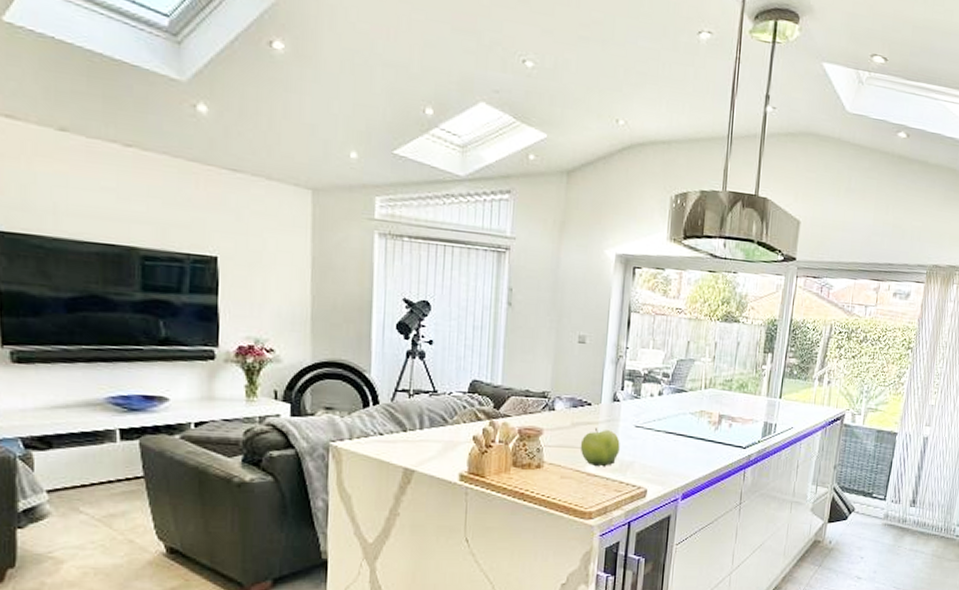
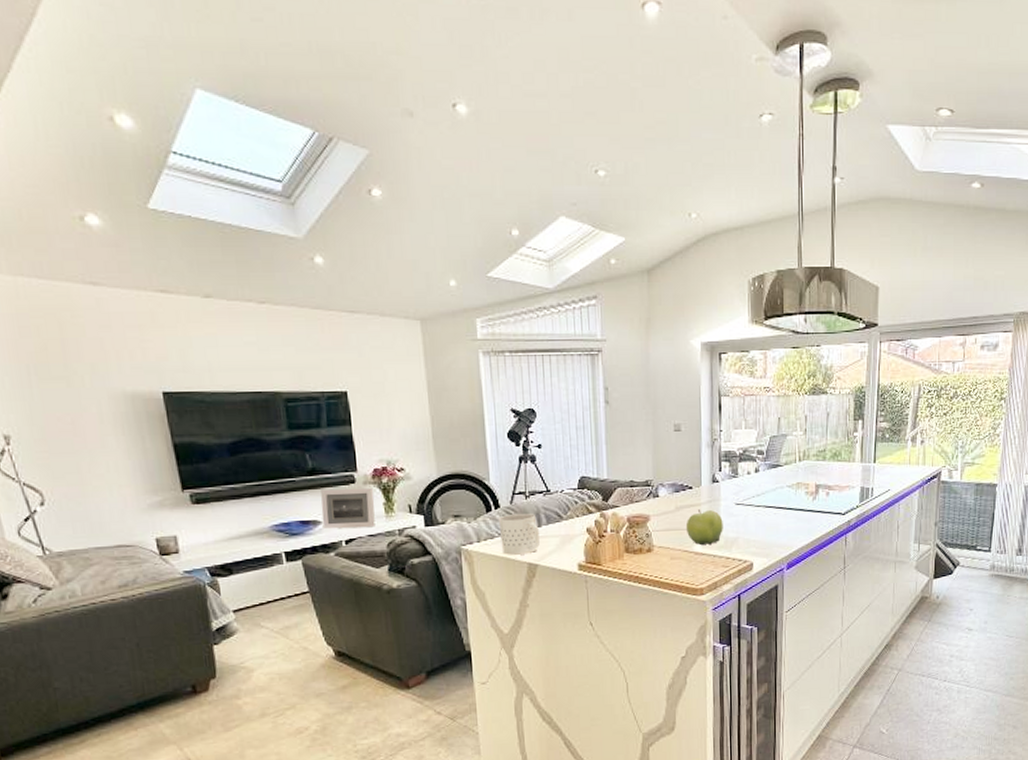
picture frame: none [170,362,236,411] -> present [321,487,375,530]
mug: none [375,412,420,458] -> present [498,512,540,555]

